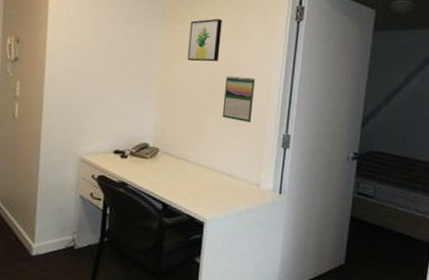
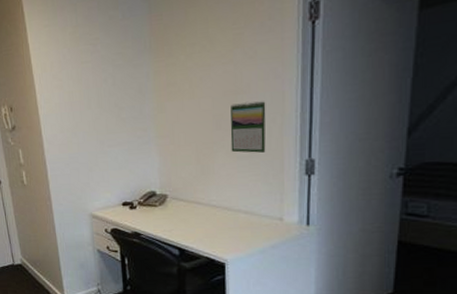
wall art: present [187,18,222,62] -> none [181,40,220,96]

